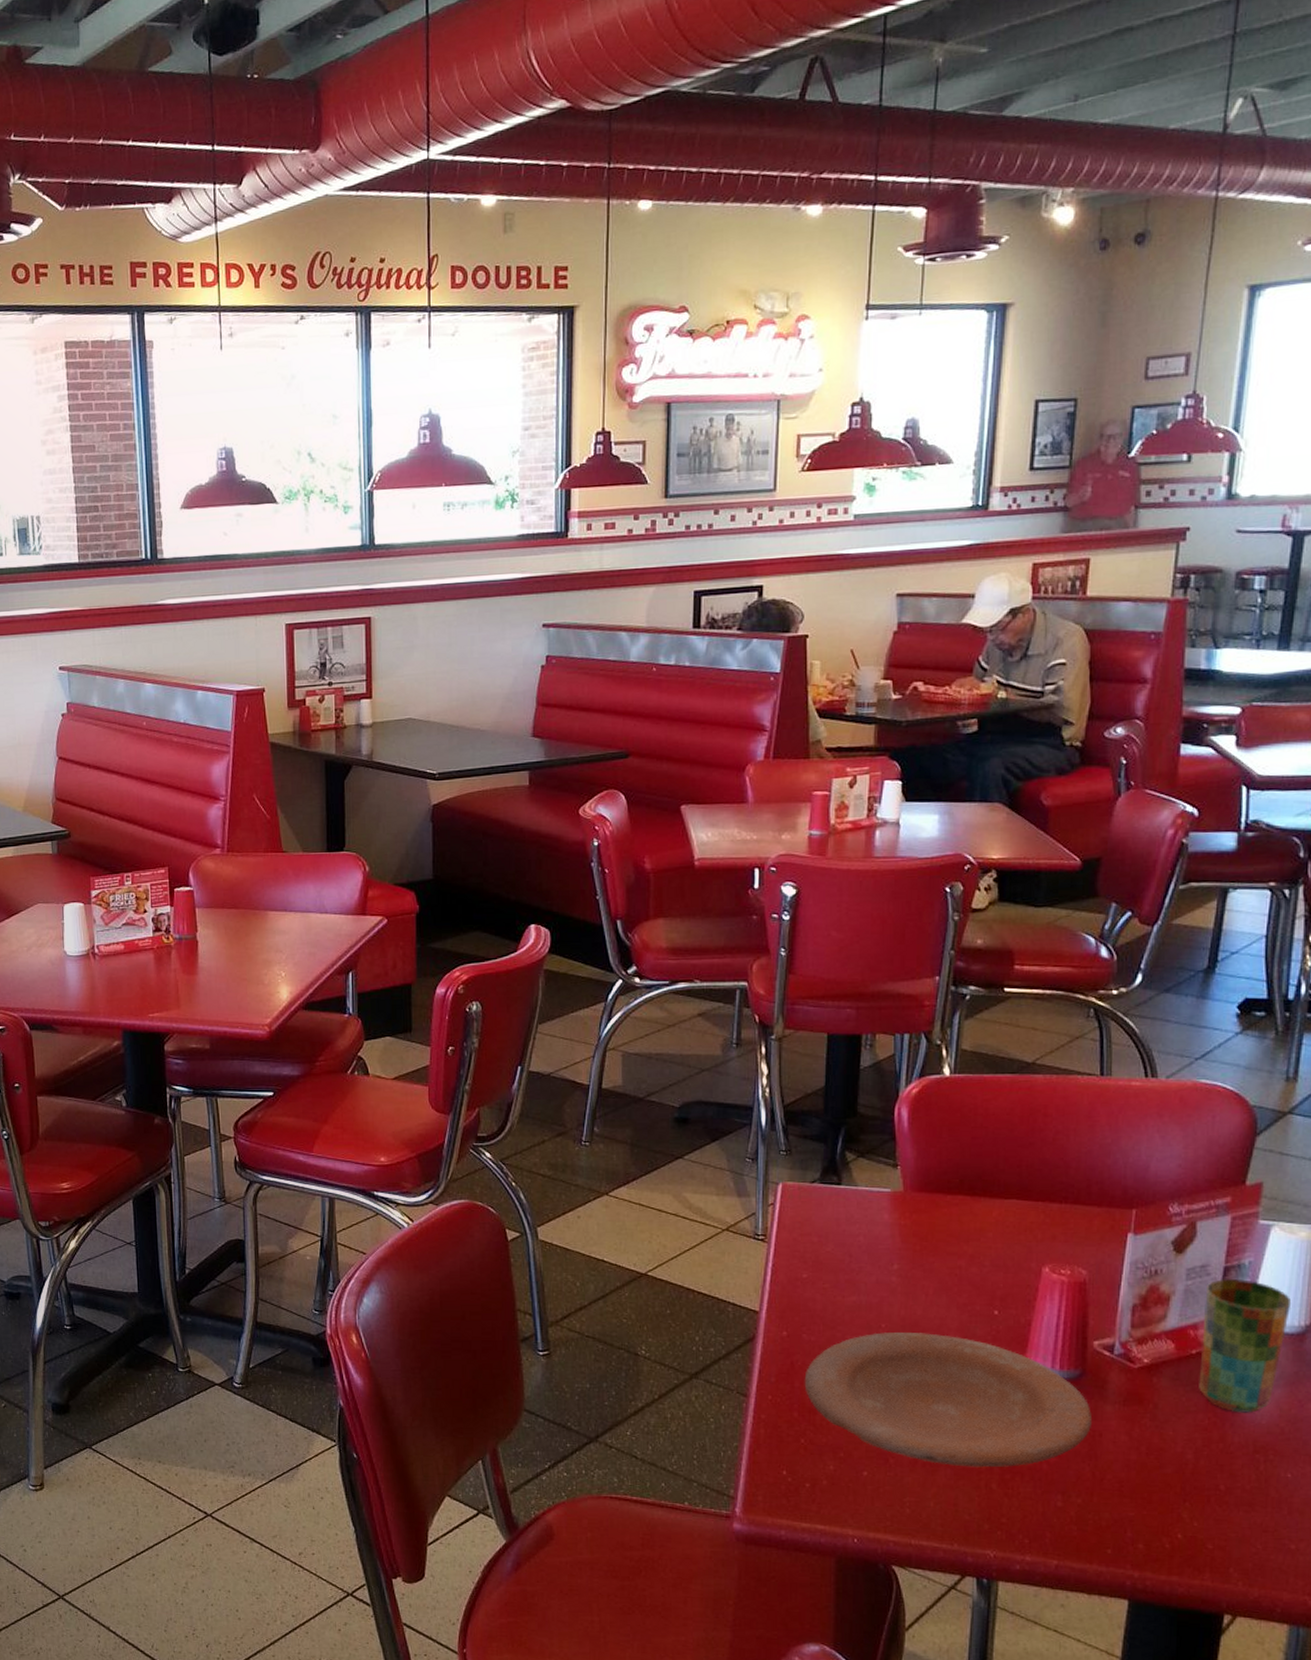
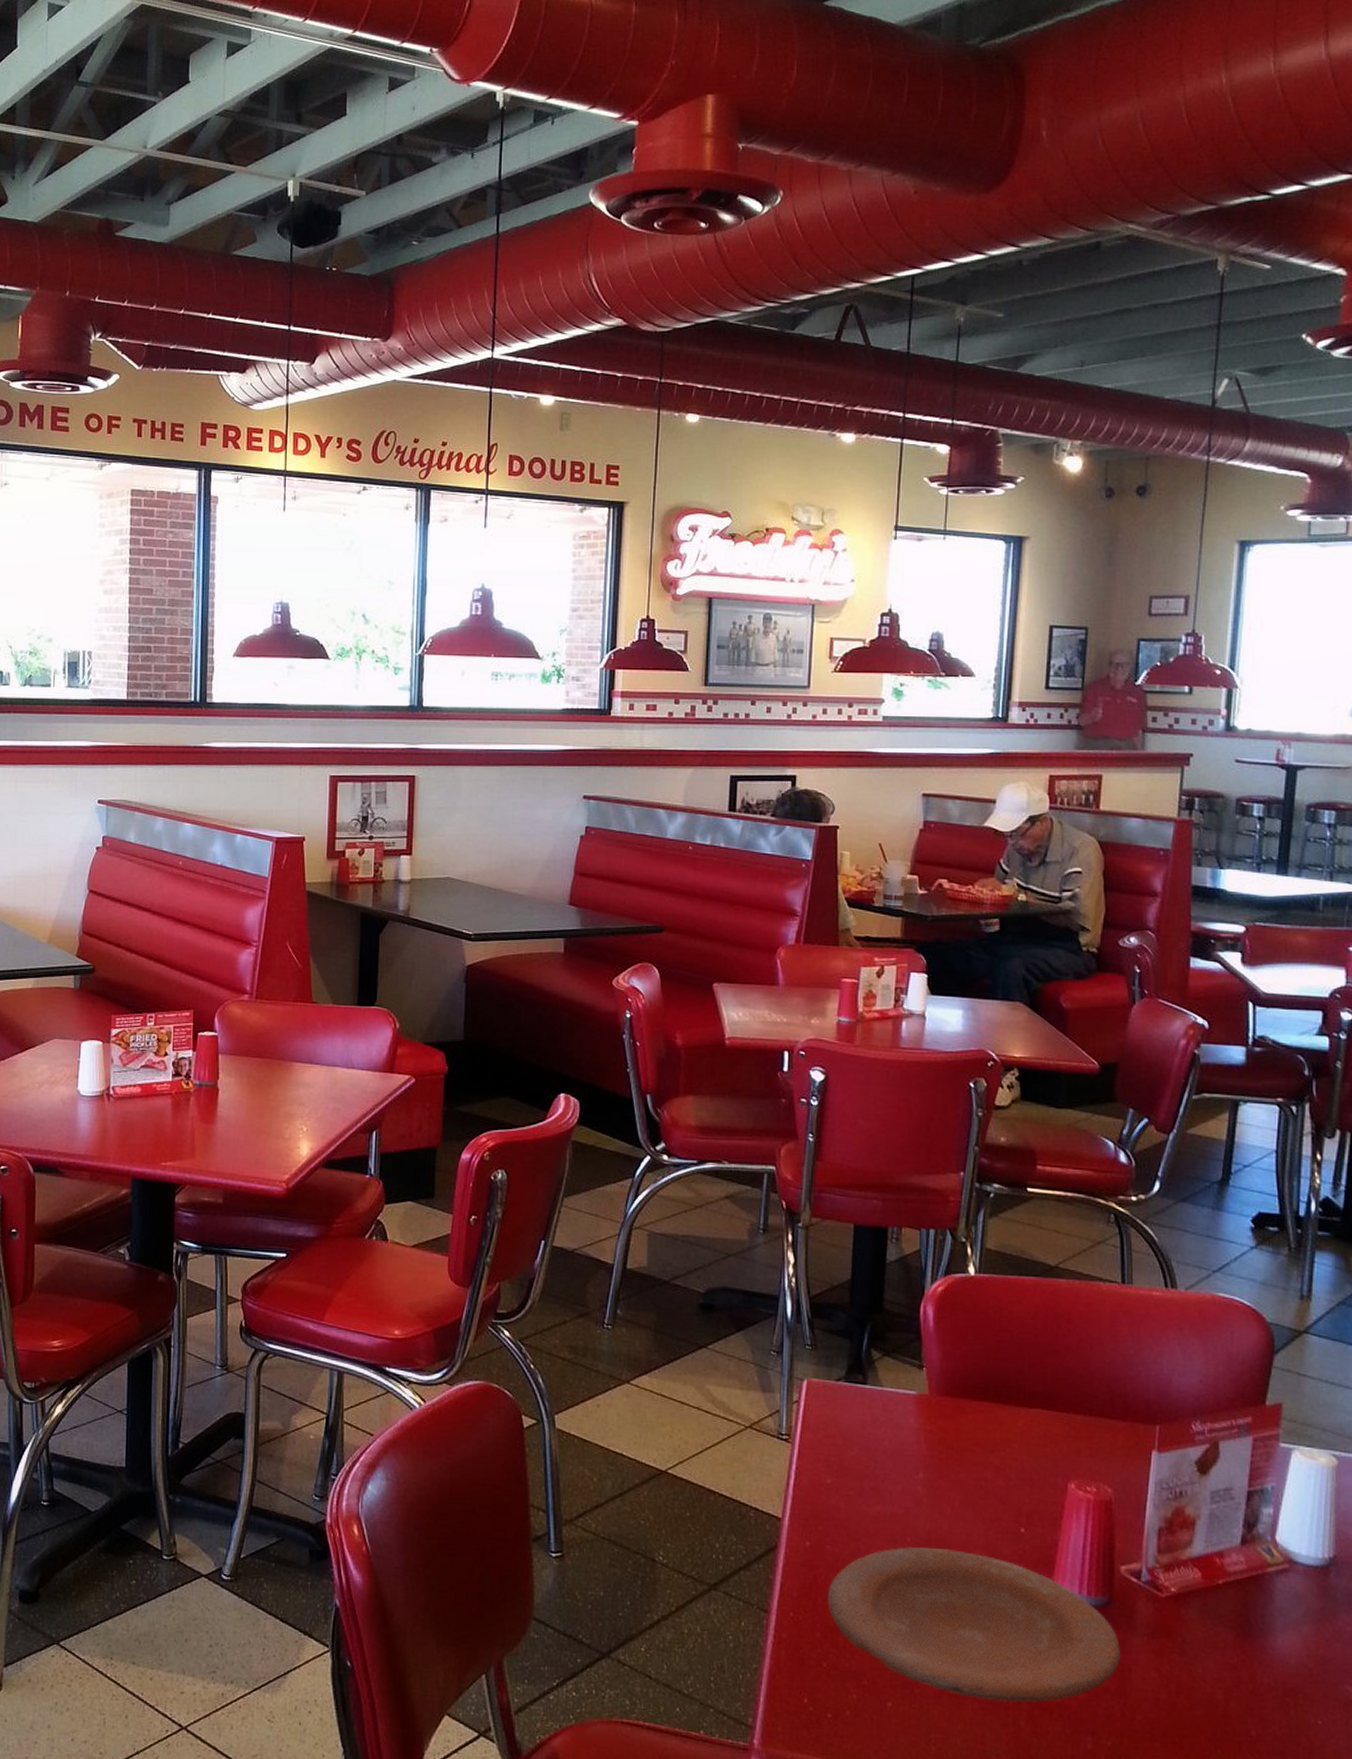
cup: present [1199,1279,1292,1413] -> none [1226,1504,1315,1651]

